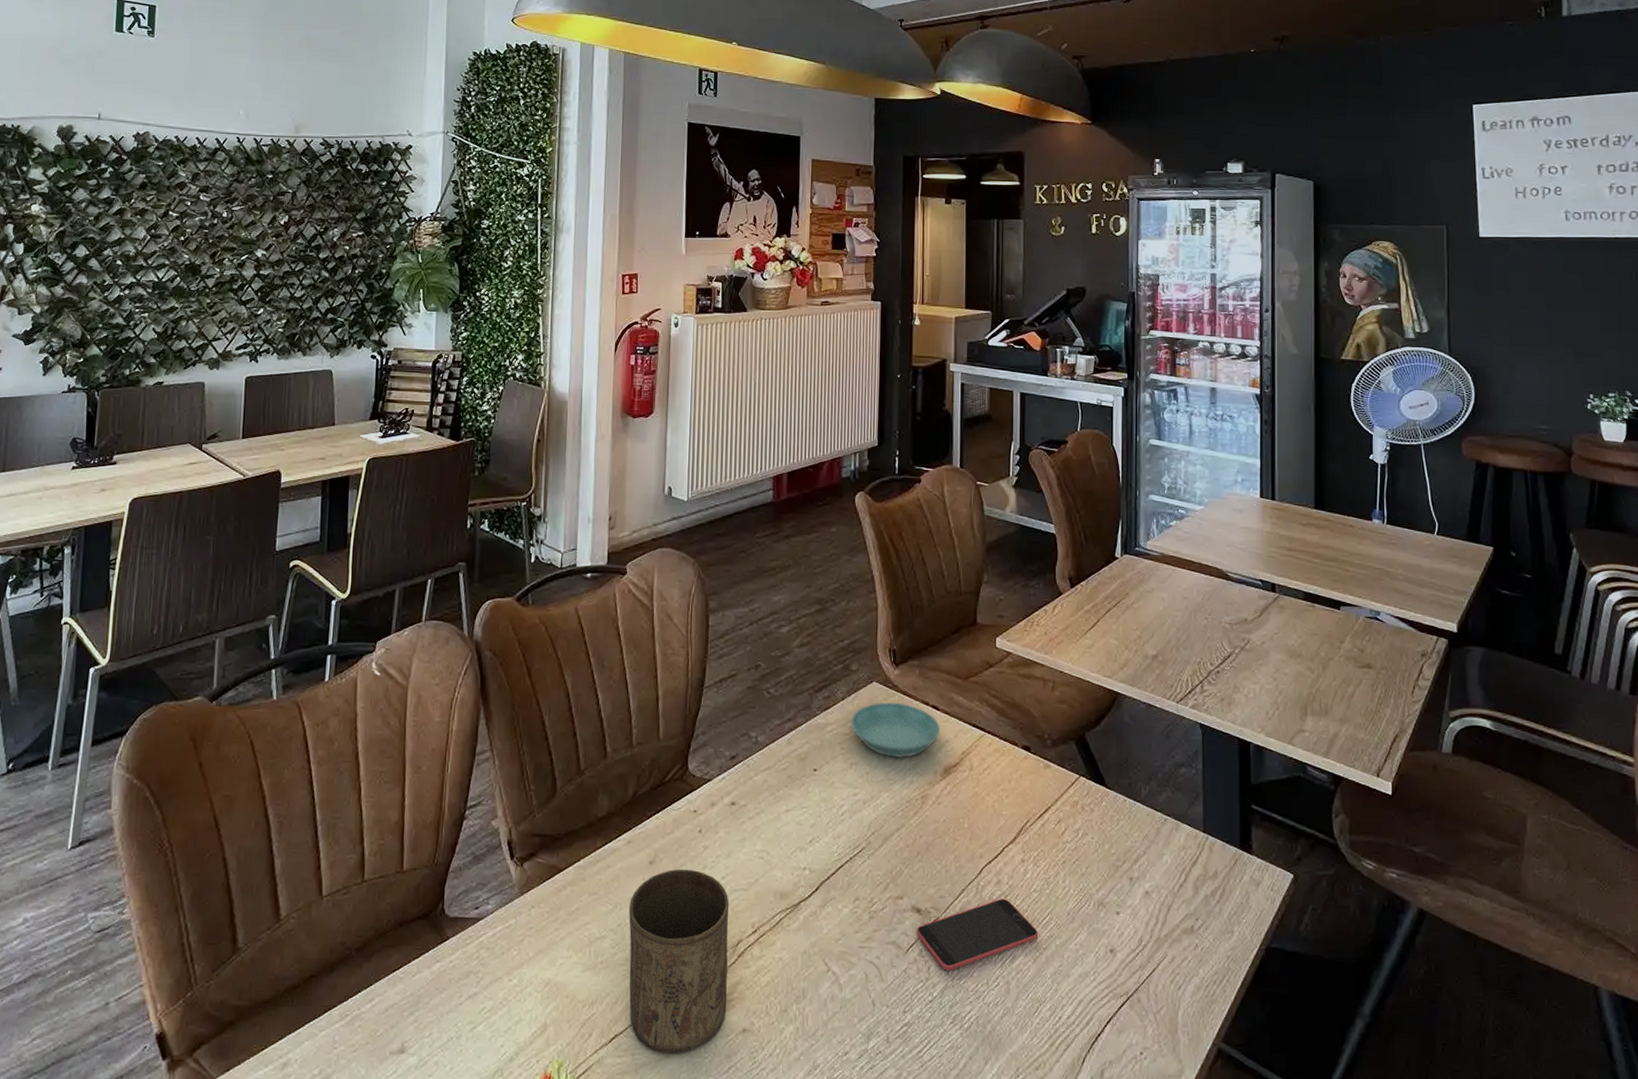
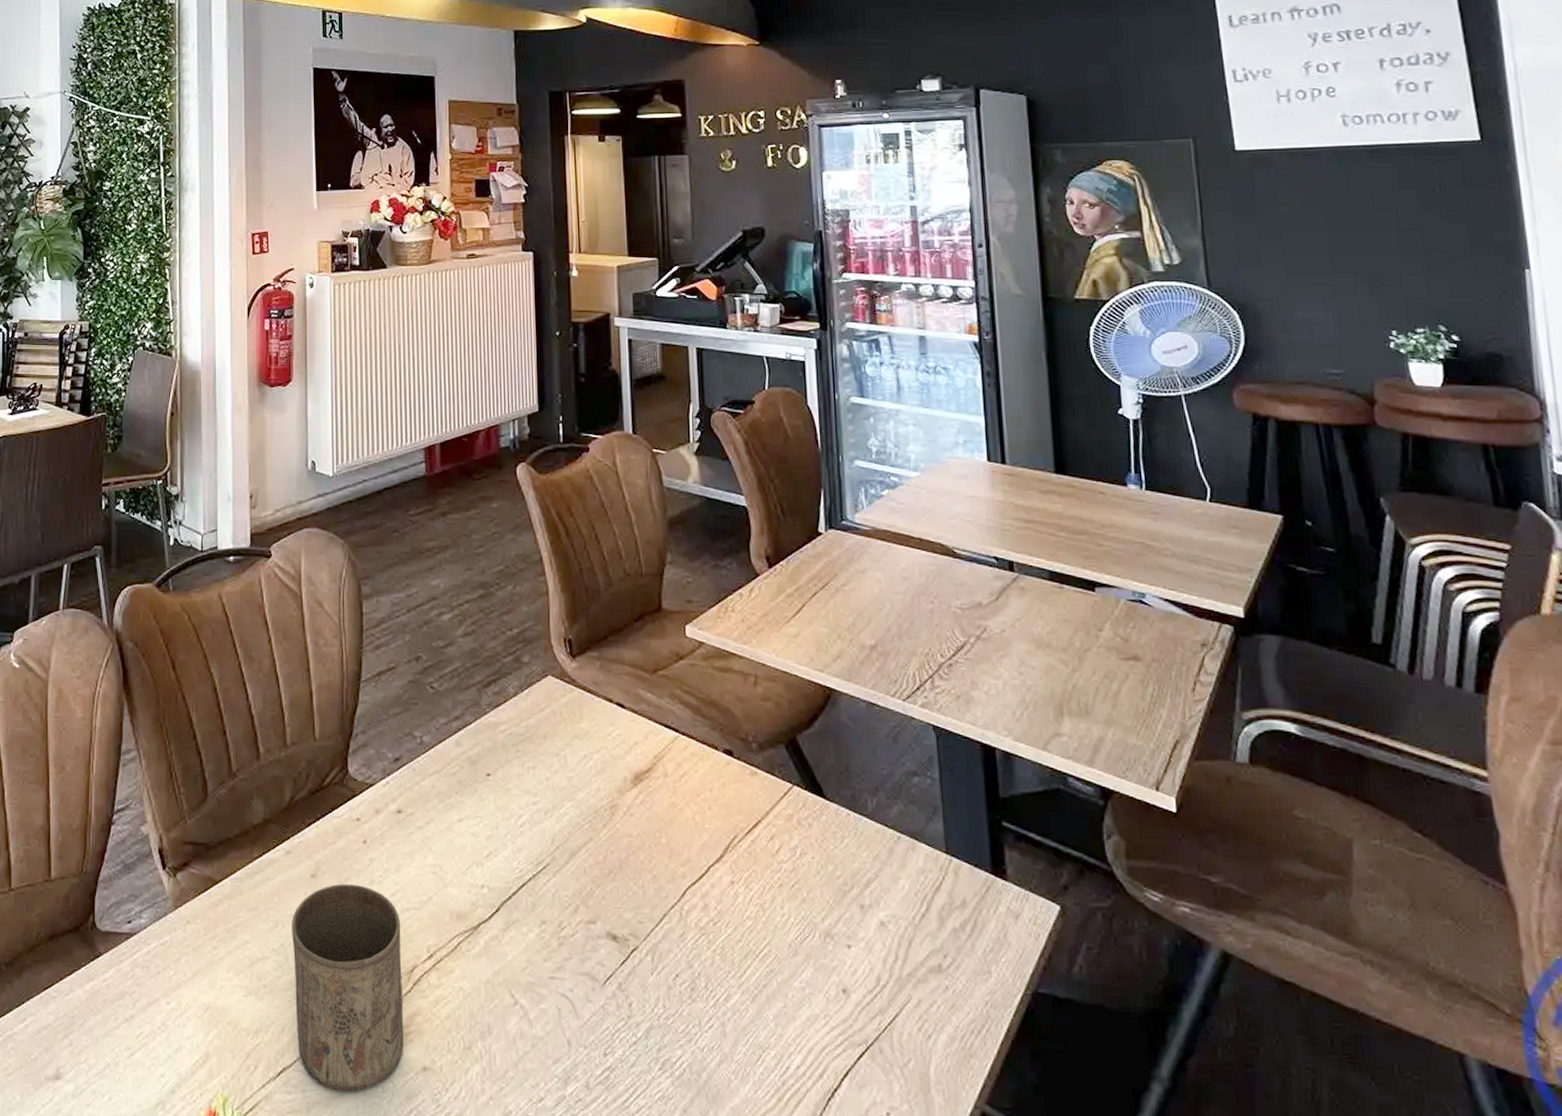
saucer: present [851,702,940,758] -> none [526,698,627,762]
smartphone: present [916,898,1039,971] -> none [613,925,757,1008]

